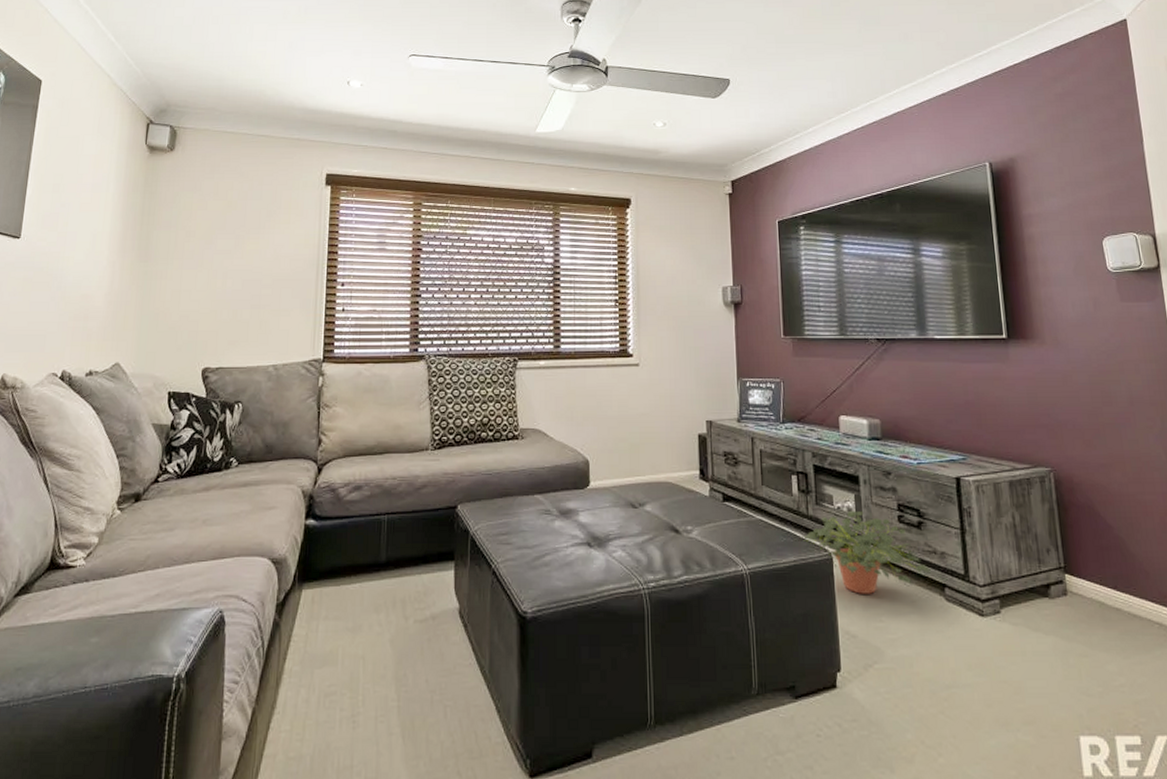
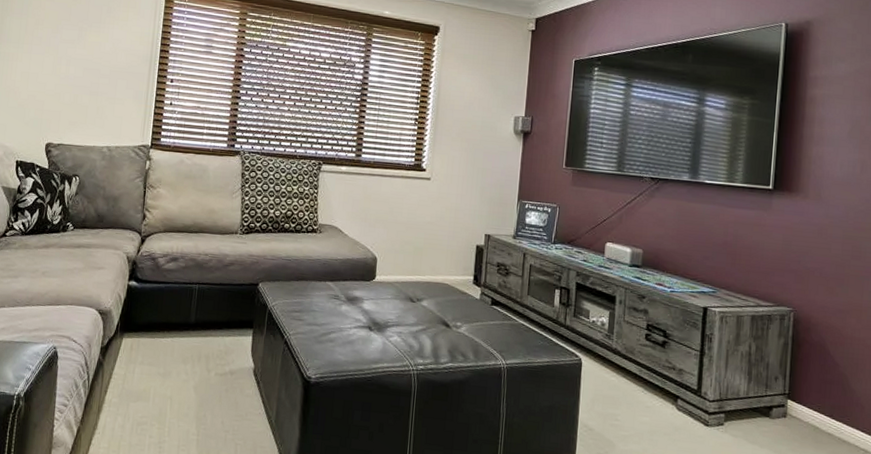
potted plant: present [800,510,931,594] -> none [556,325,667,397]

